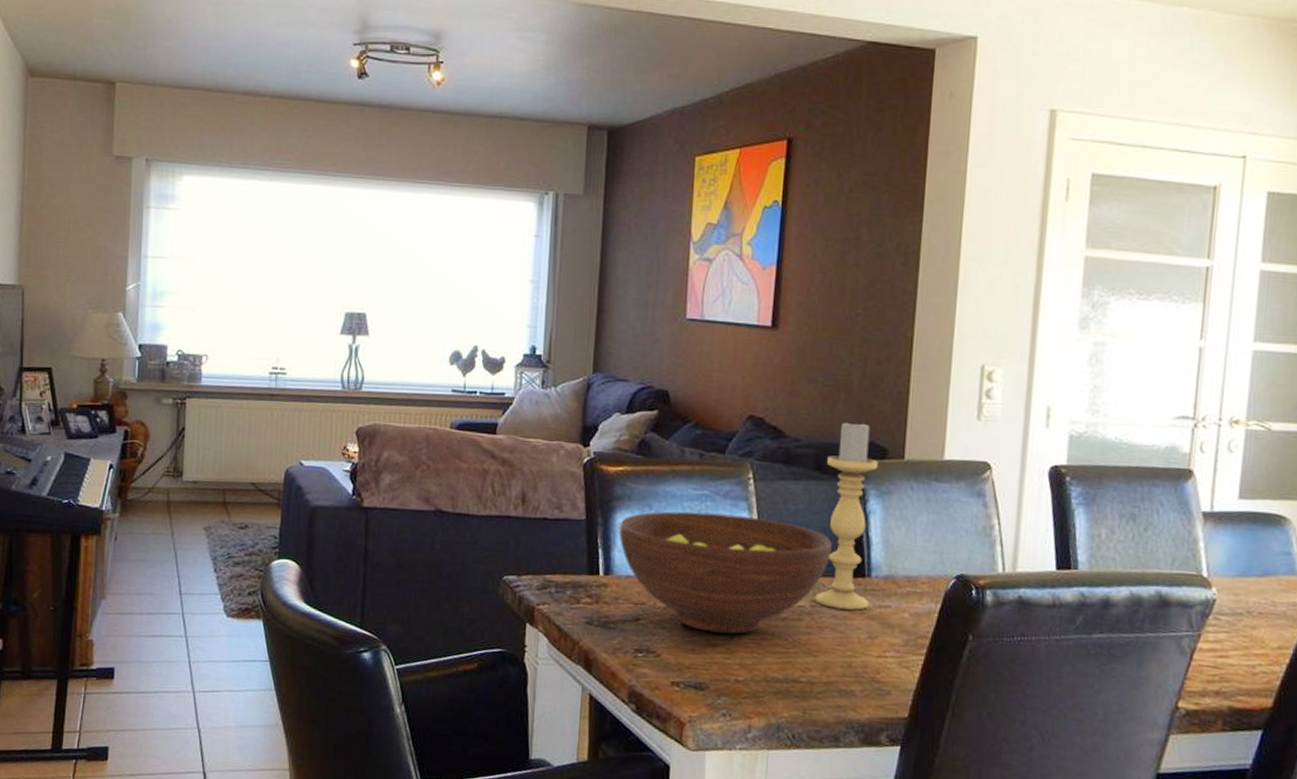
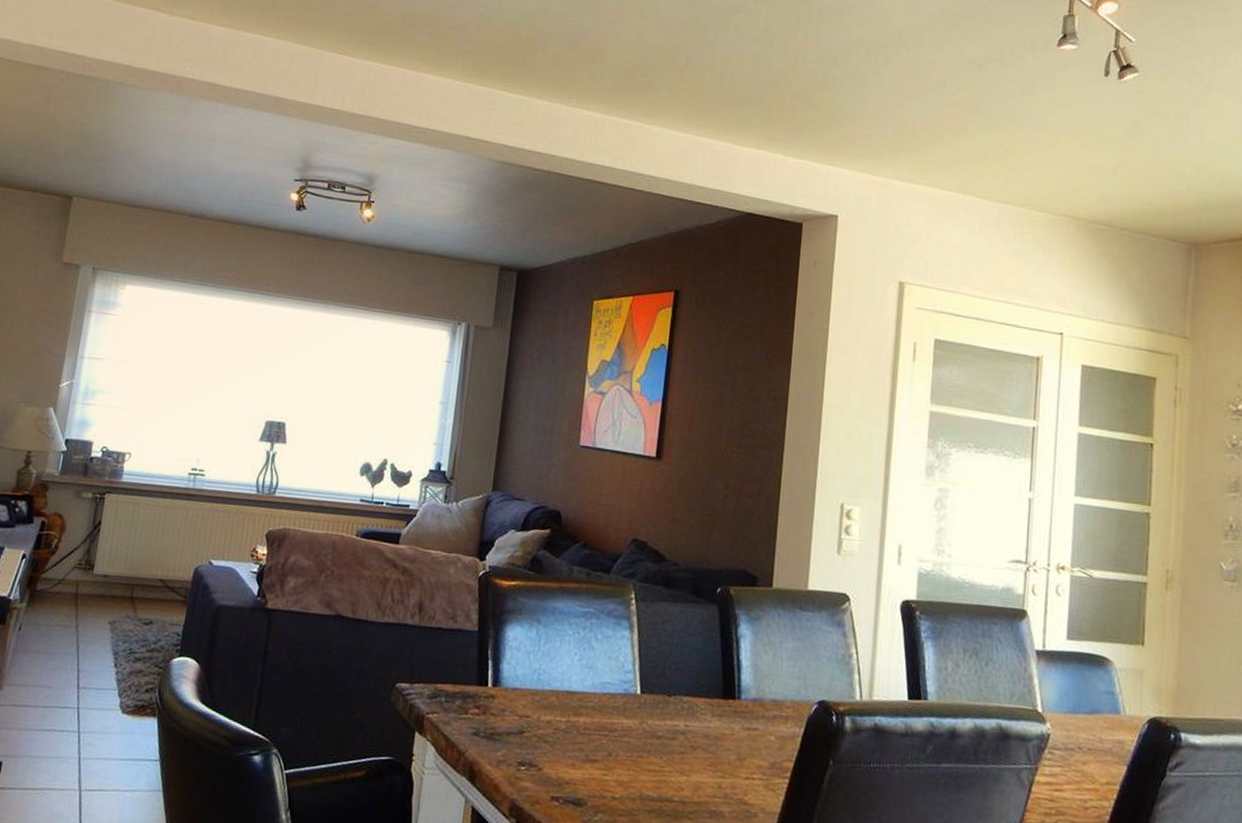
fruit bowl: present [619,511,832,634] -> none [508,626,706,751]
candle holder: present [815,420,878,611] -> none [688,548,749,732]

